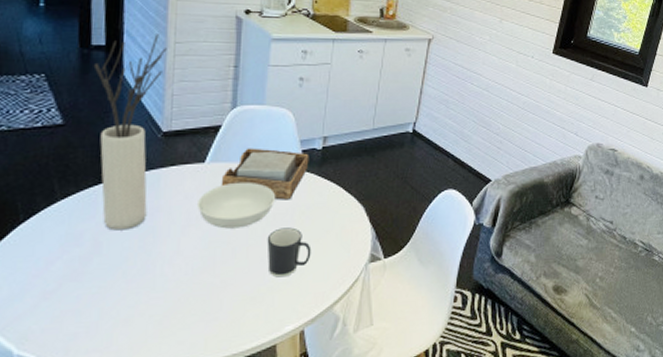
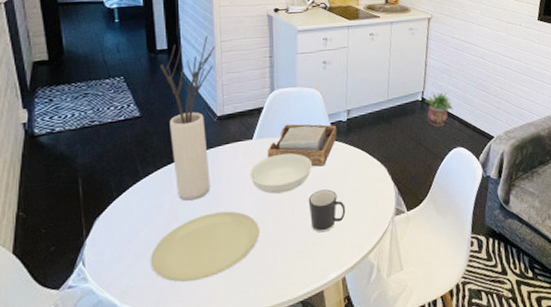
plate: none [61,246,204,328] -> present [150,211,259,282]
potted plant: none [417,124,448,165] -> present [425,92,453,128]

